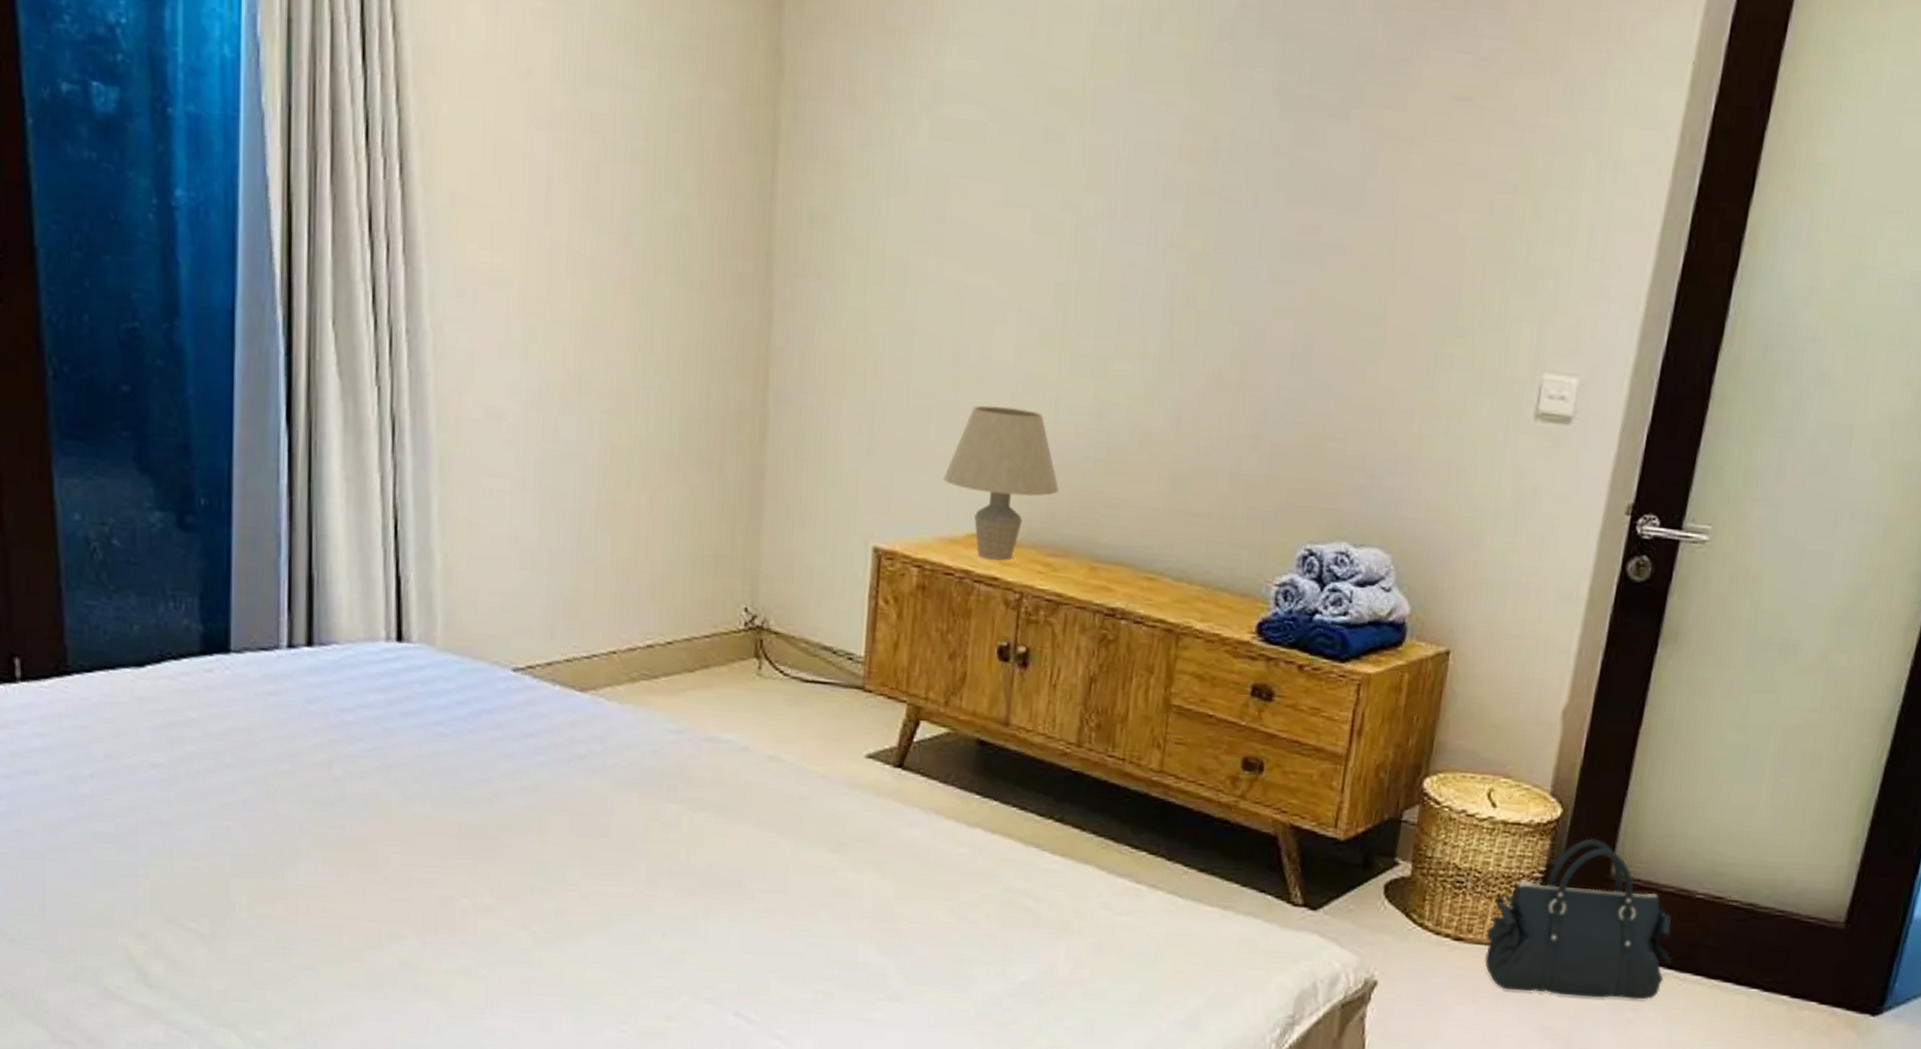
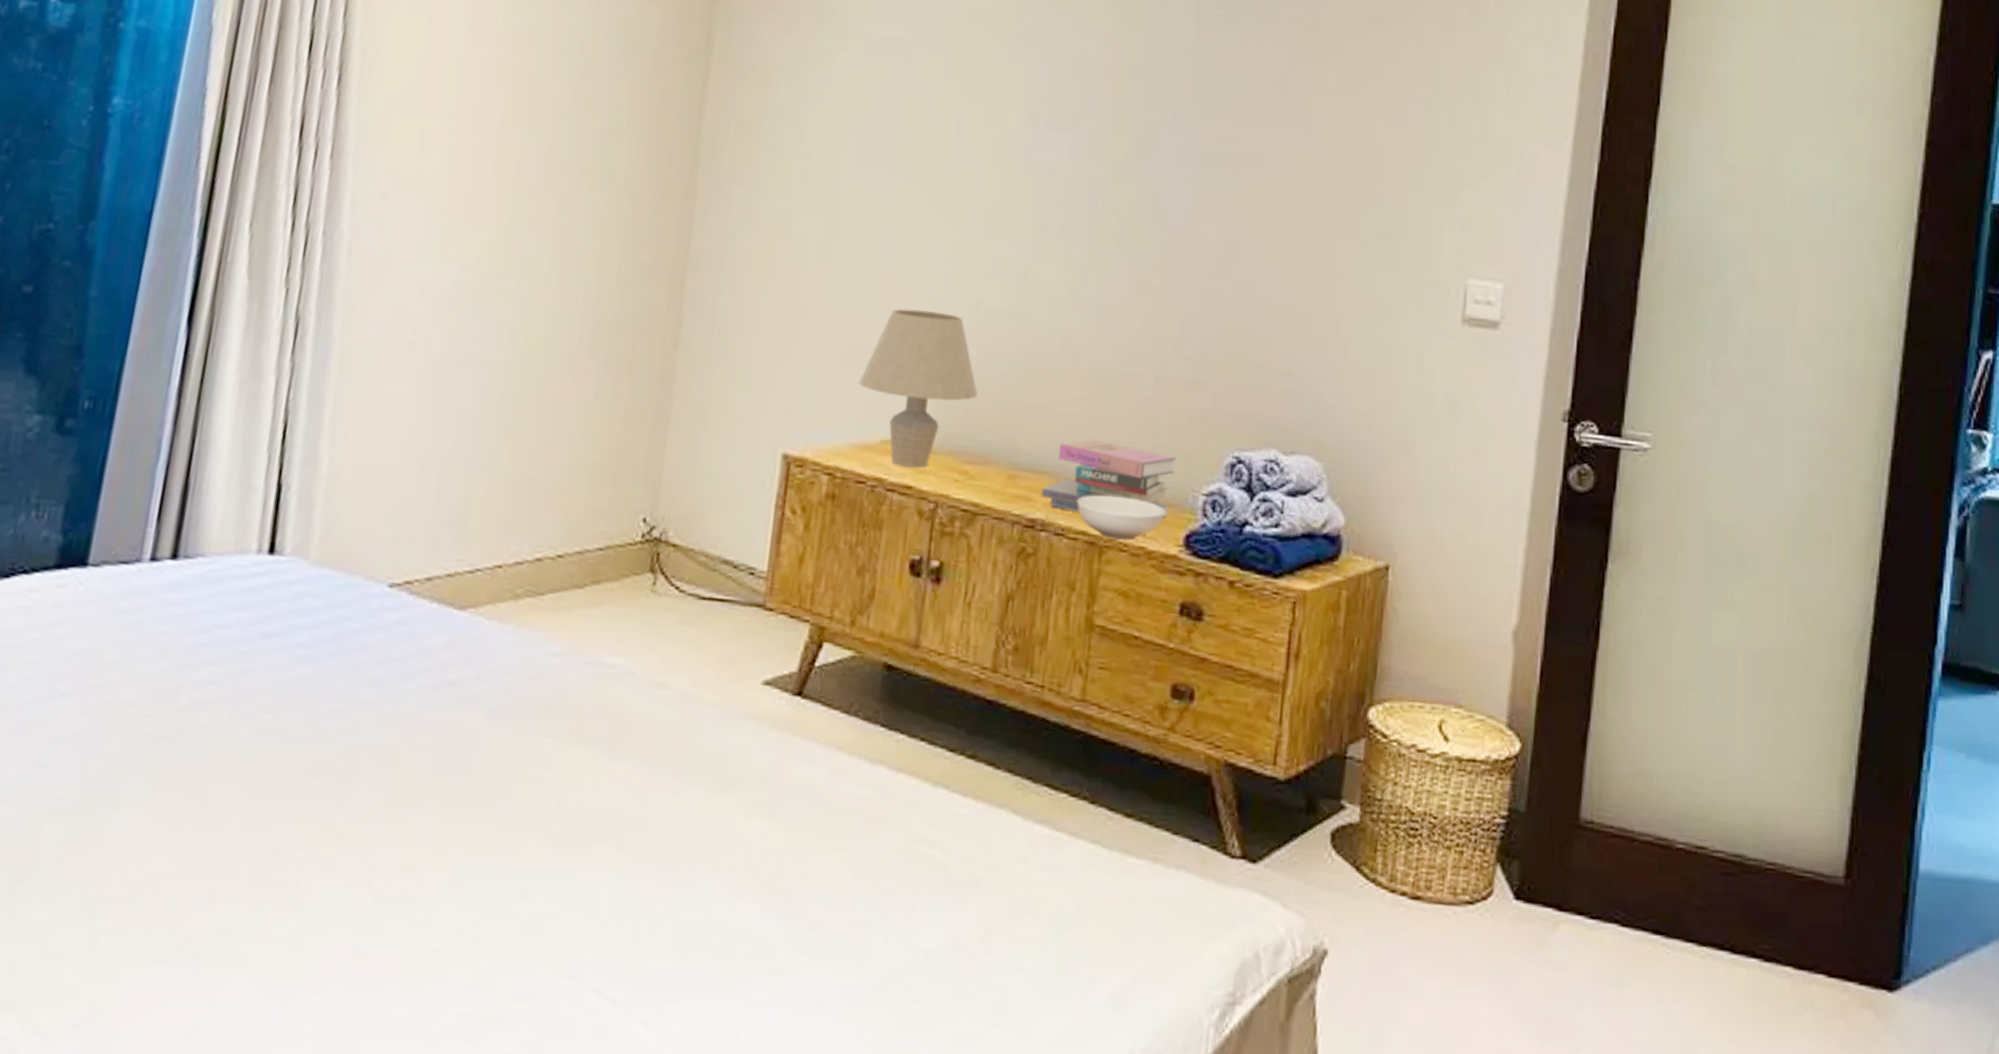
books: none [1121,532,1251,606] -> present [1041,439,1177,517]
bowl: none [1155,585,1241,629] -> present [1077,494,1167,541]
shoulder bag: present [1485,838,1672,1000] -> none [1446,777,1656,972]

